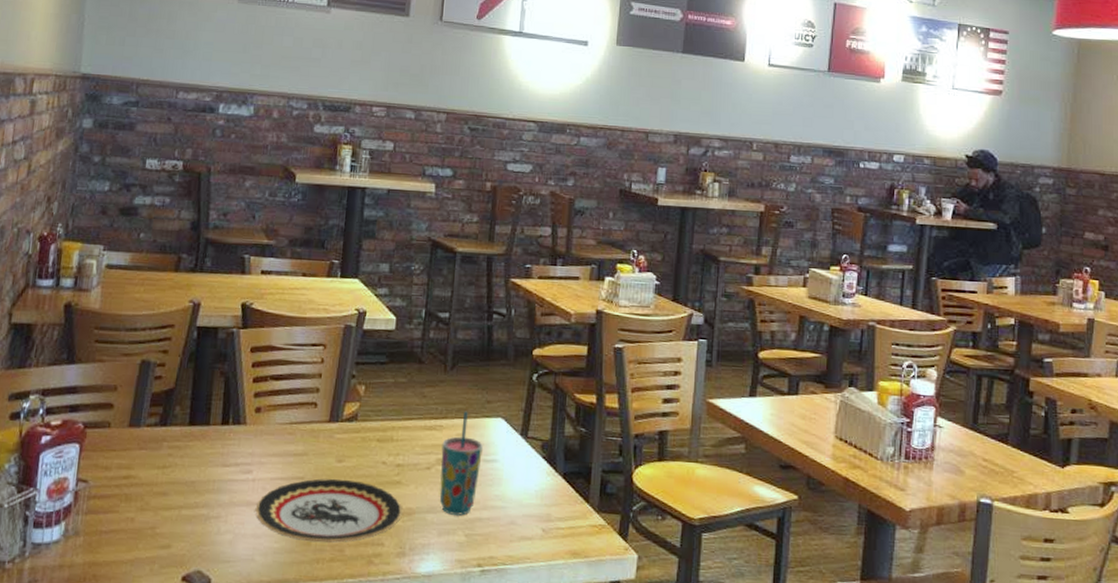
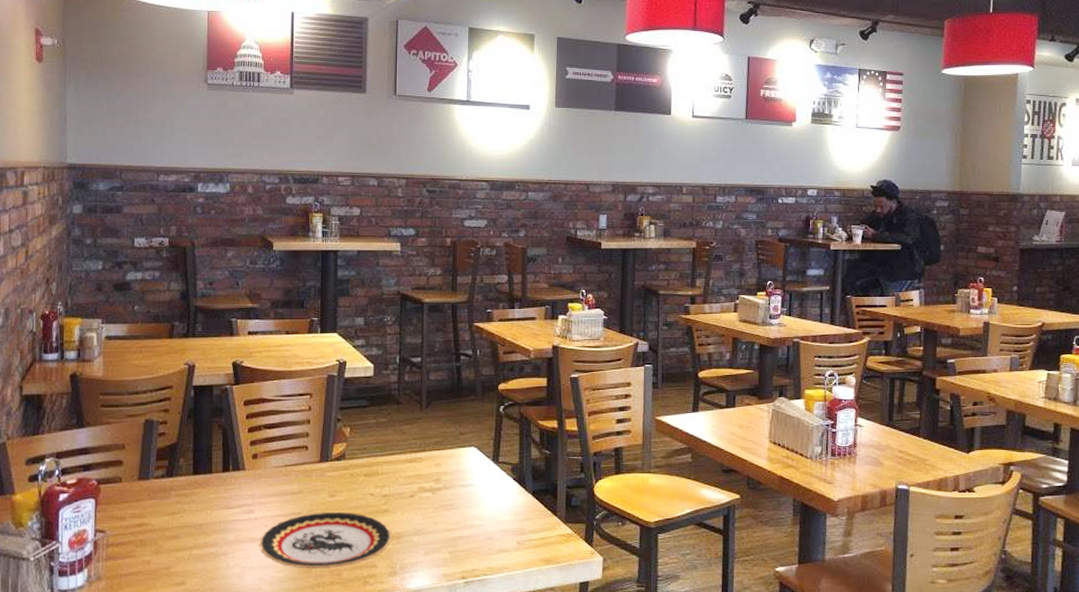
cup: present [439,411,483,517] -> none [423,443,459,537]

